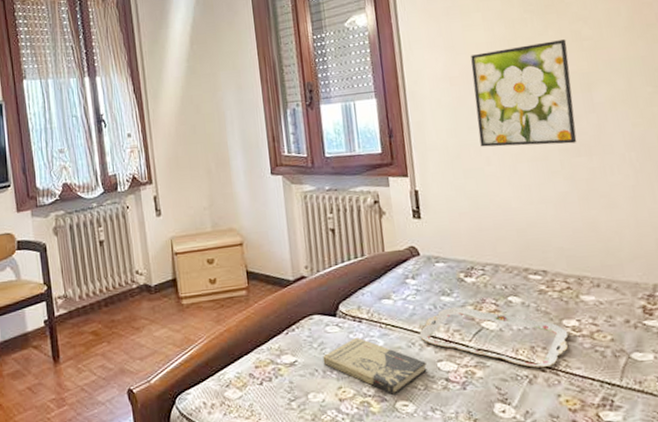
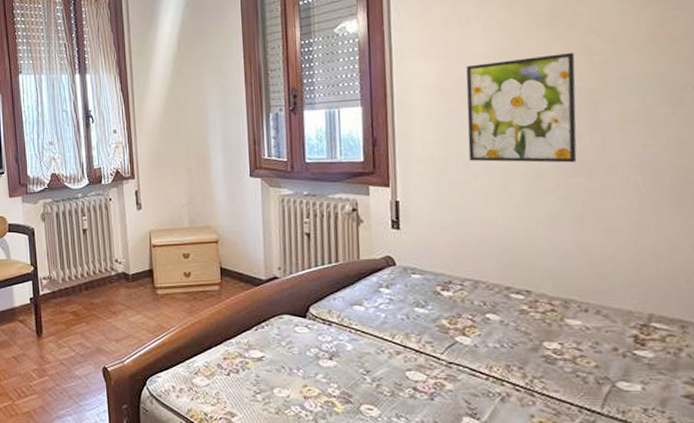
book: present [322,337,427,395] -> none [290,339,395,398]
serving tray: present [419,307,569,368] -> none [389,319,548,388]

